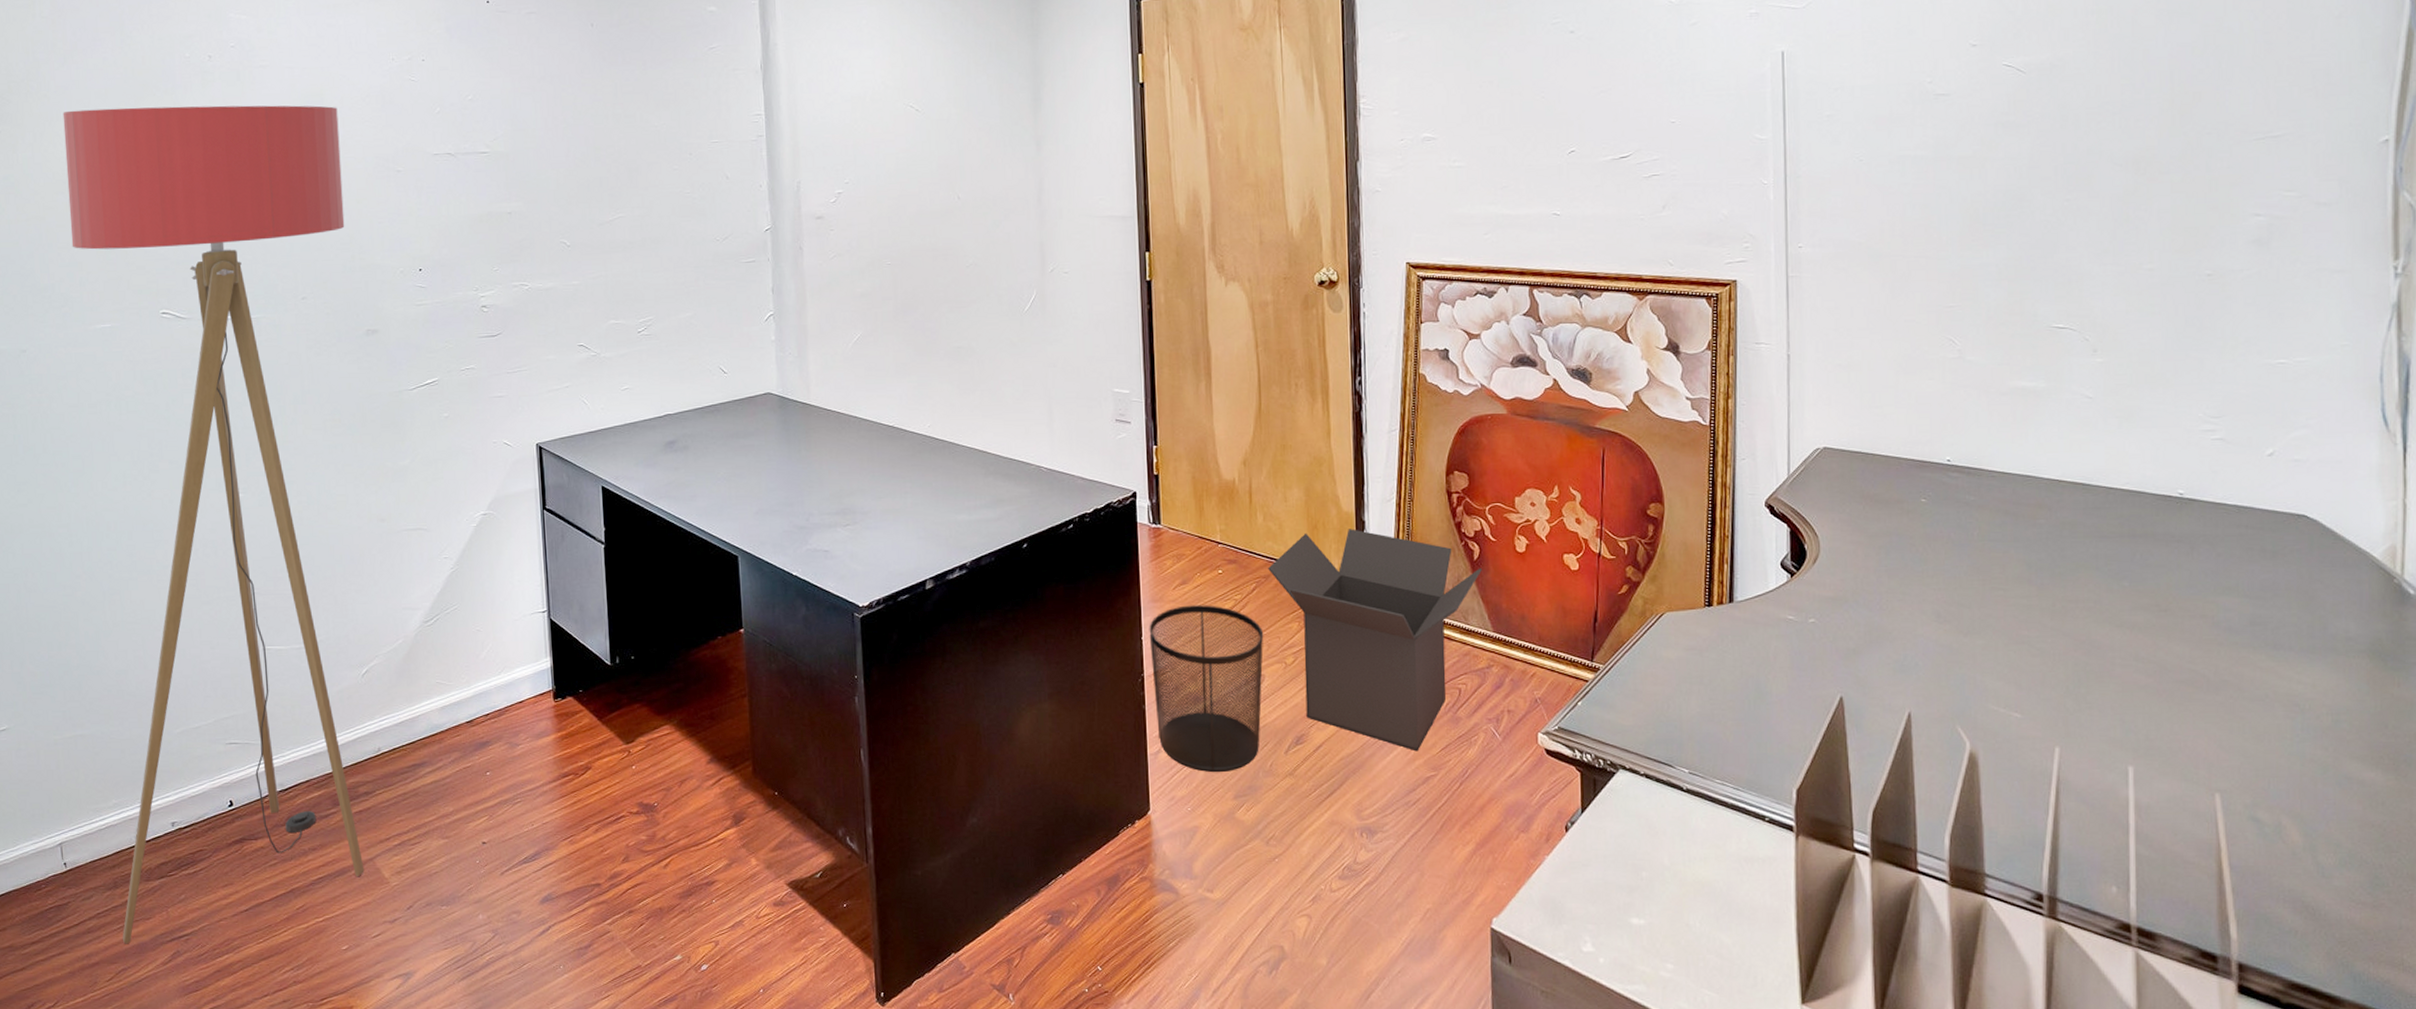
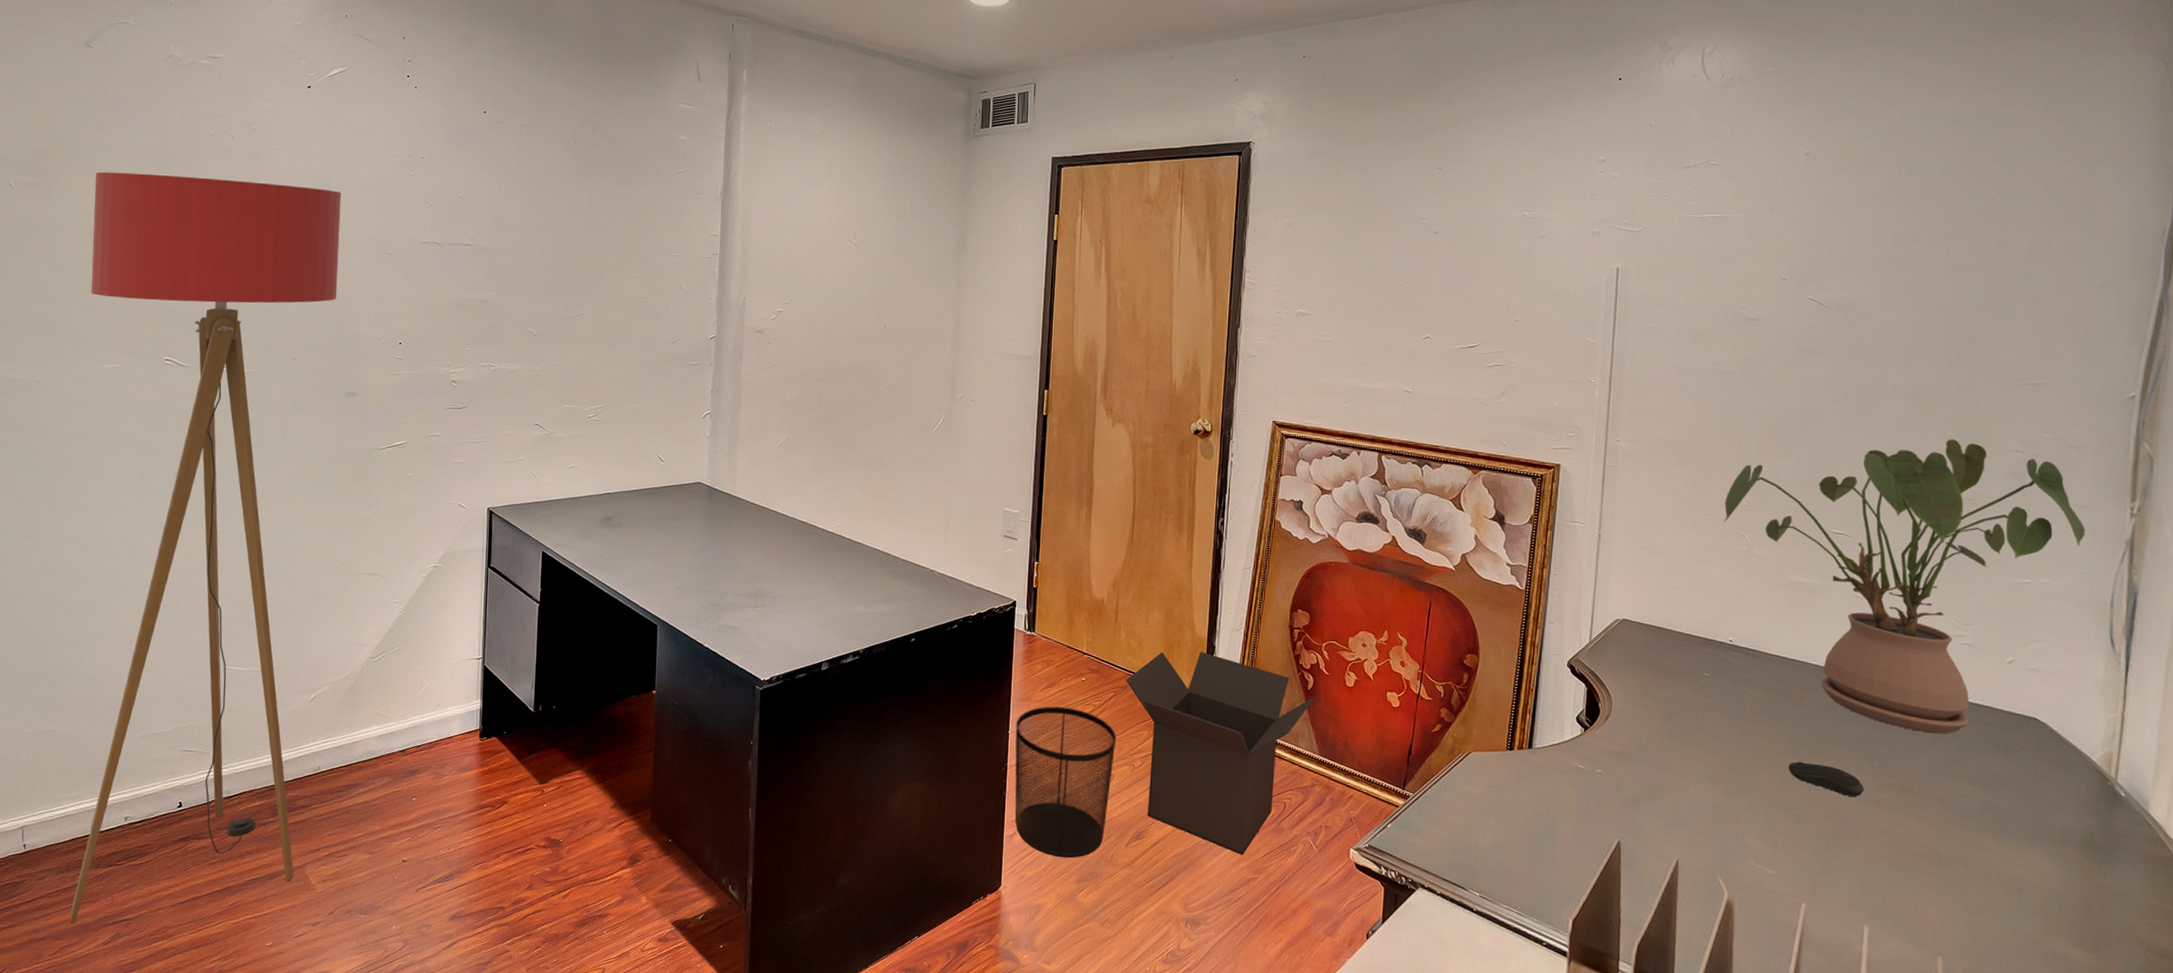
house plant: none [1928,208,2344,543] -> present [1724,439,2086,734]
computer mouse: none [2026,589,2116,622] -> present [1788,762,1865,797]

